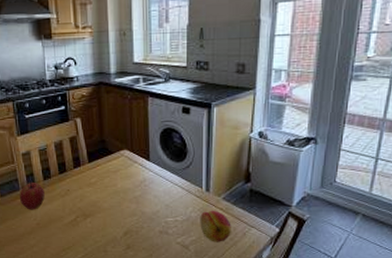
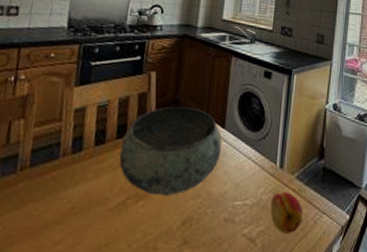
apple: present [20,180,45,210] -> none [55,145,92,188]
bowl: none [63,145,149,216] -> present [119,106,222,197]

